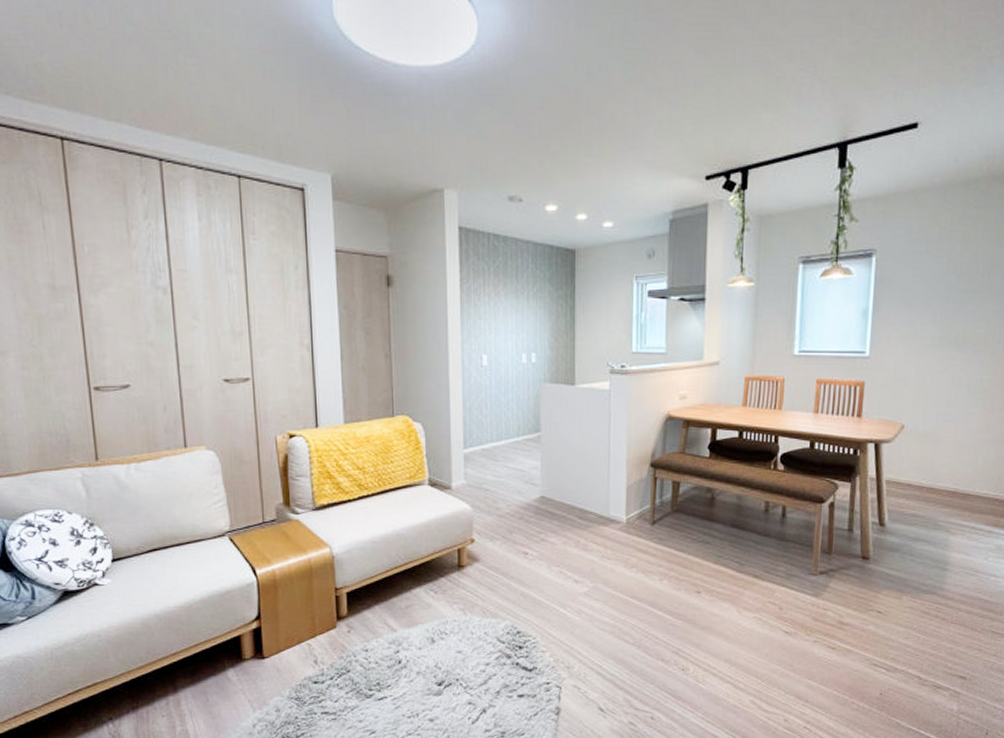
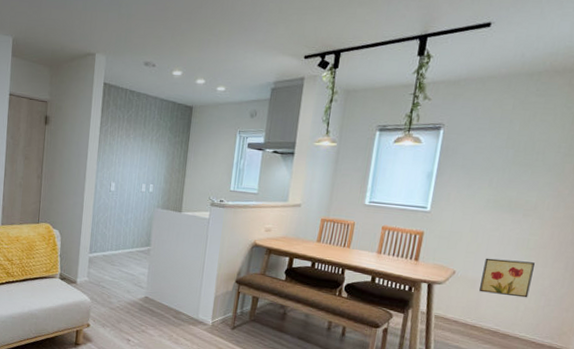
wall art: none [933,406,990,449] -> present [479,258,535,298]

